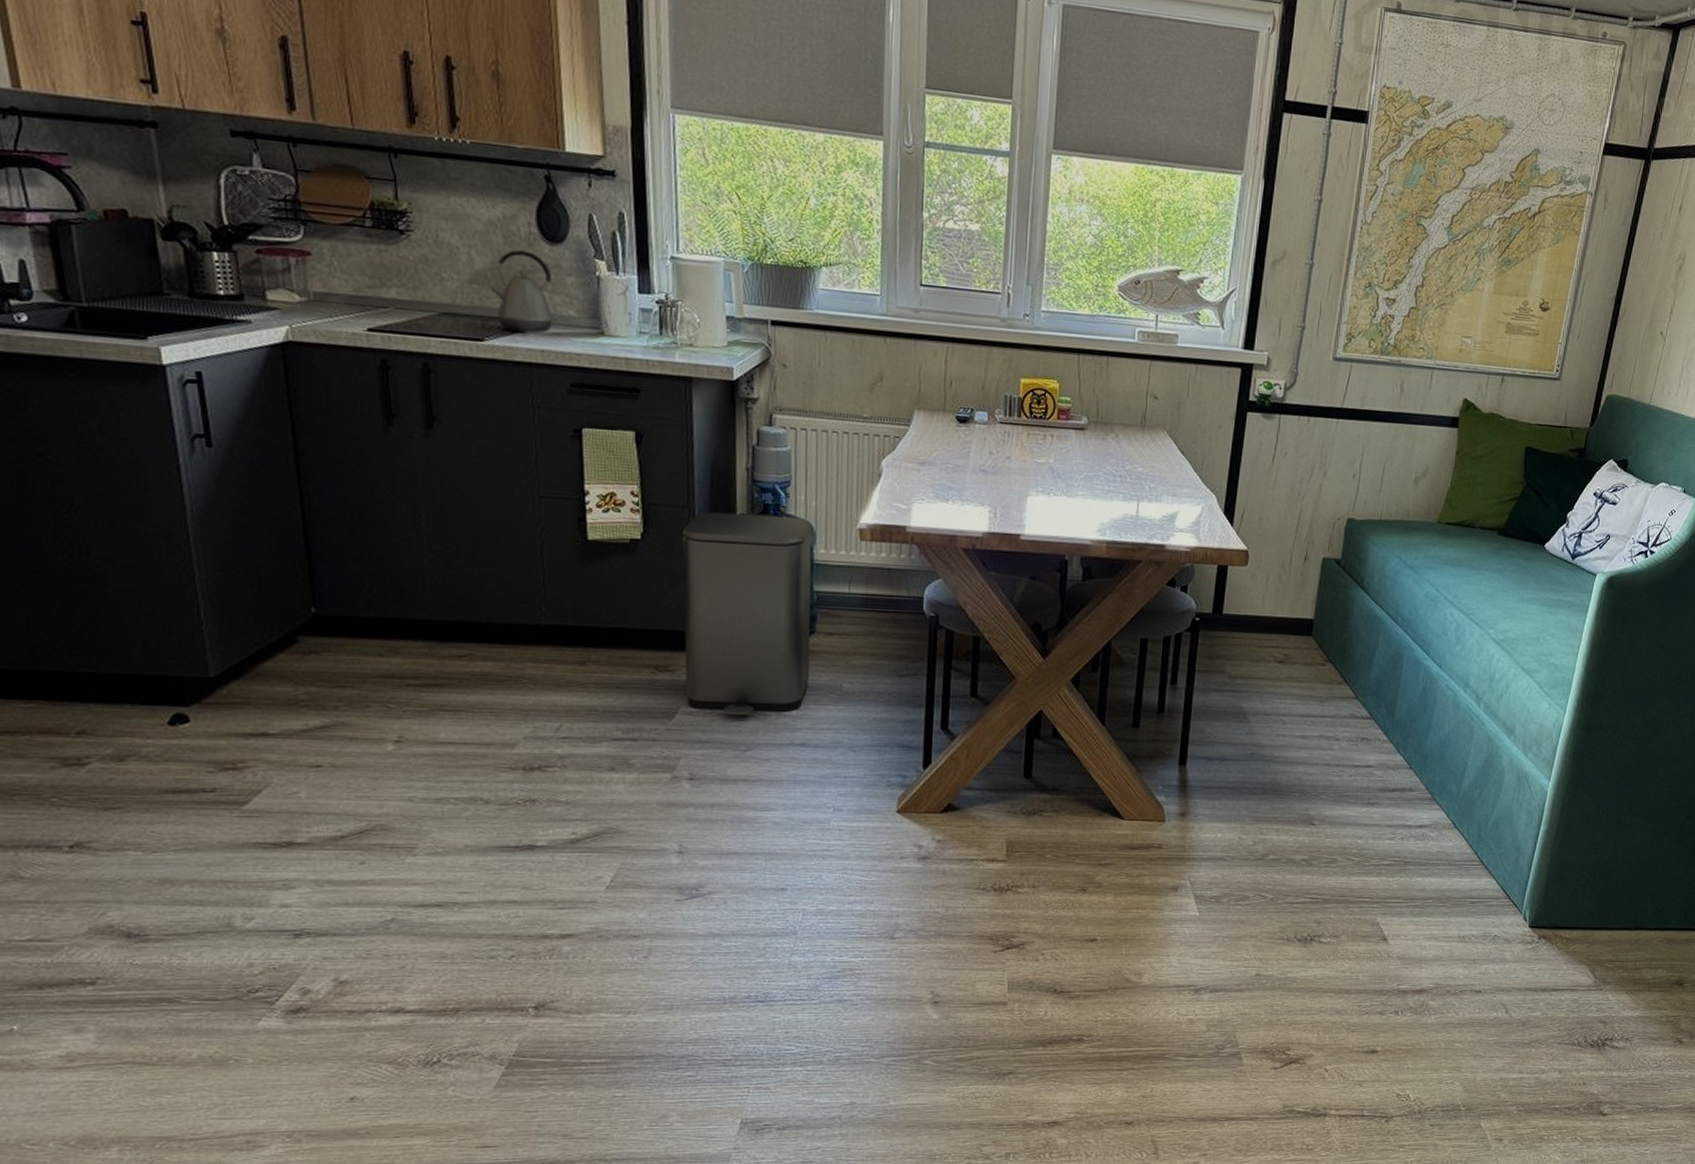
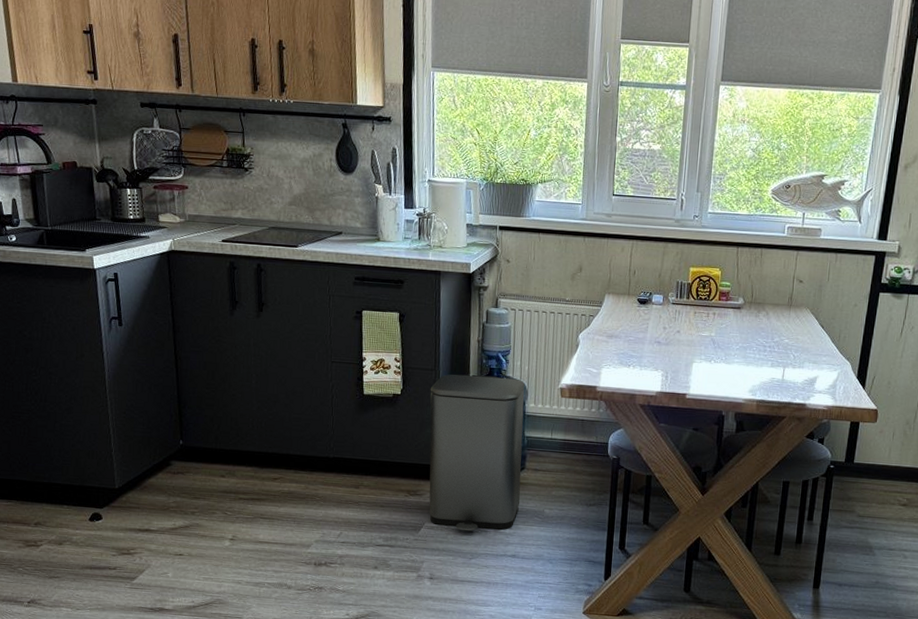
kettle: present [488,249,557,334] -> none [302,179,348,241]

